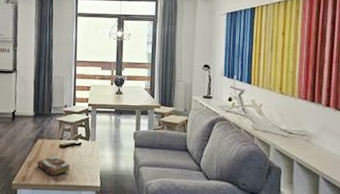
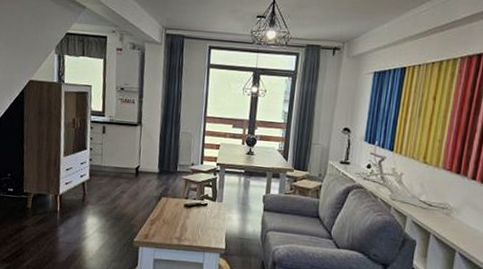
book: present [37,156,70,176] -> none [160,215,195,235]

